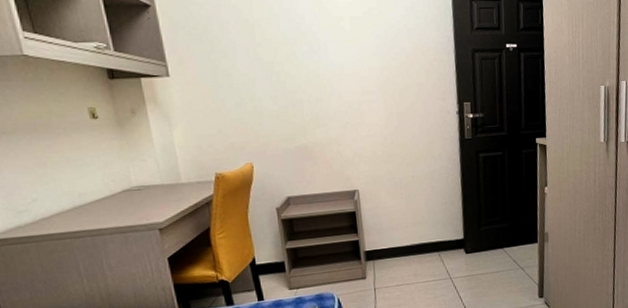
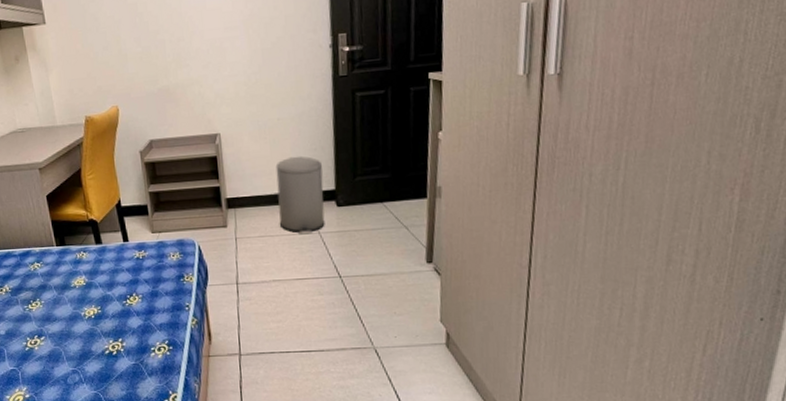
pedal bin: none [411,209,456,280] -> present [275,155,325,234]

